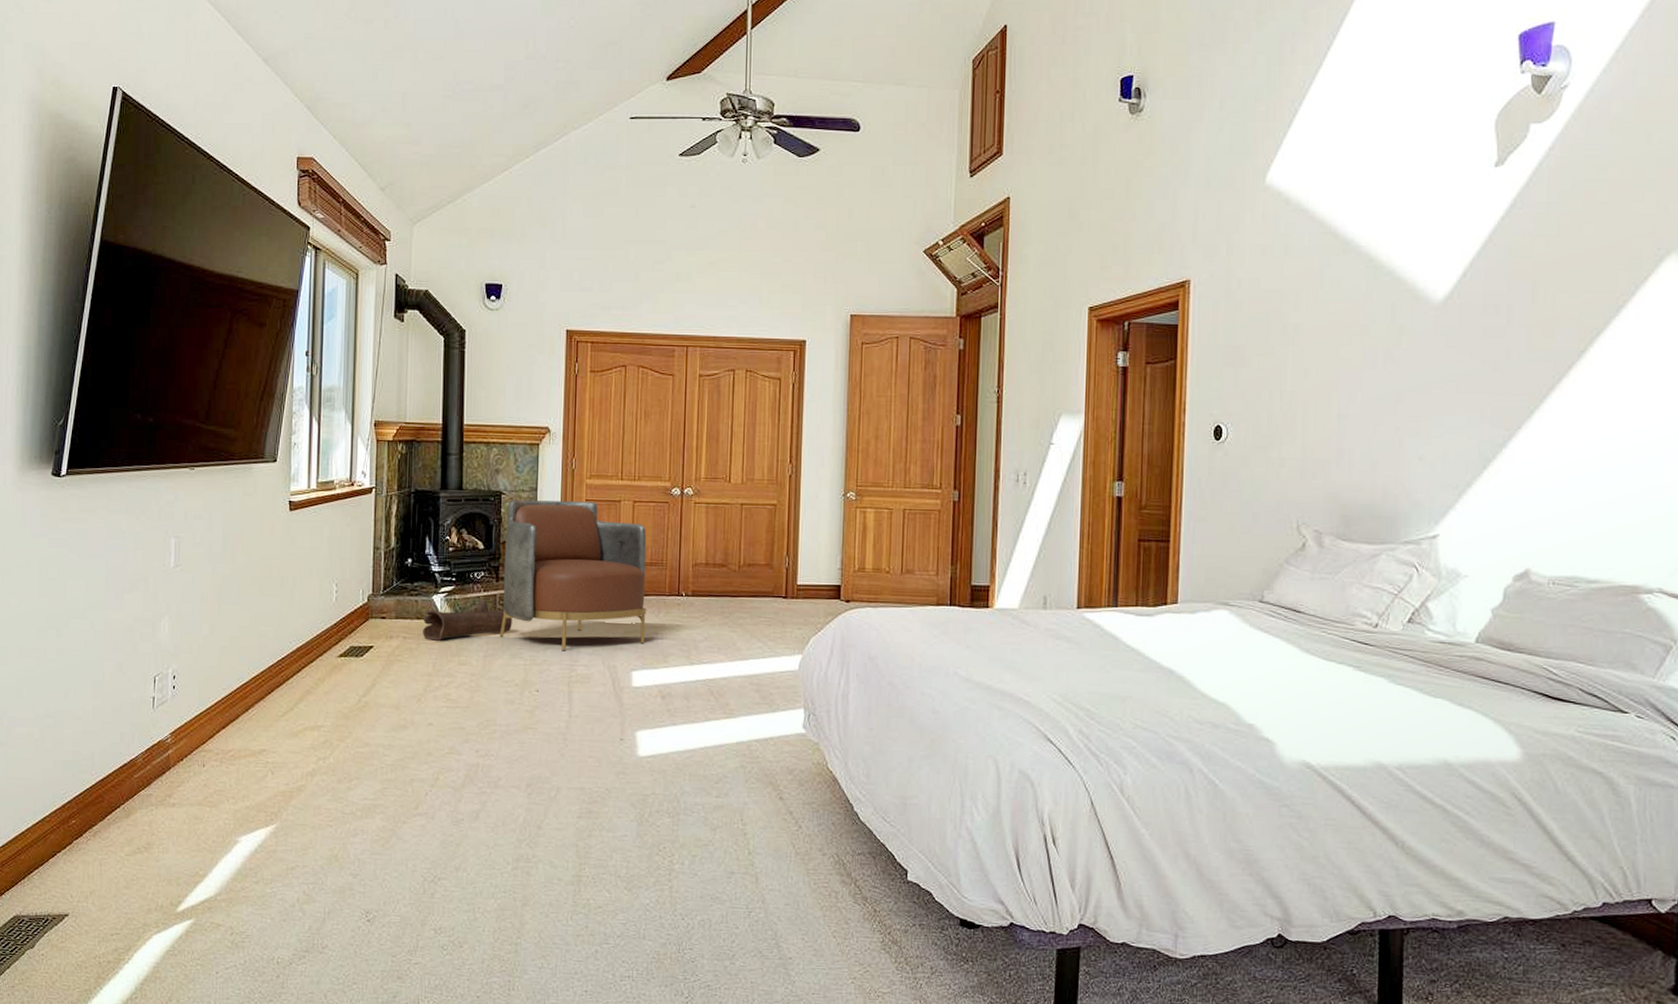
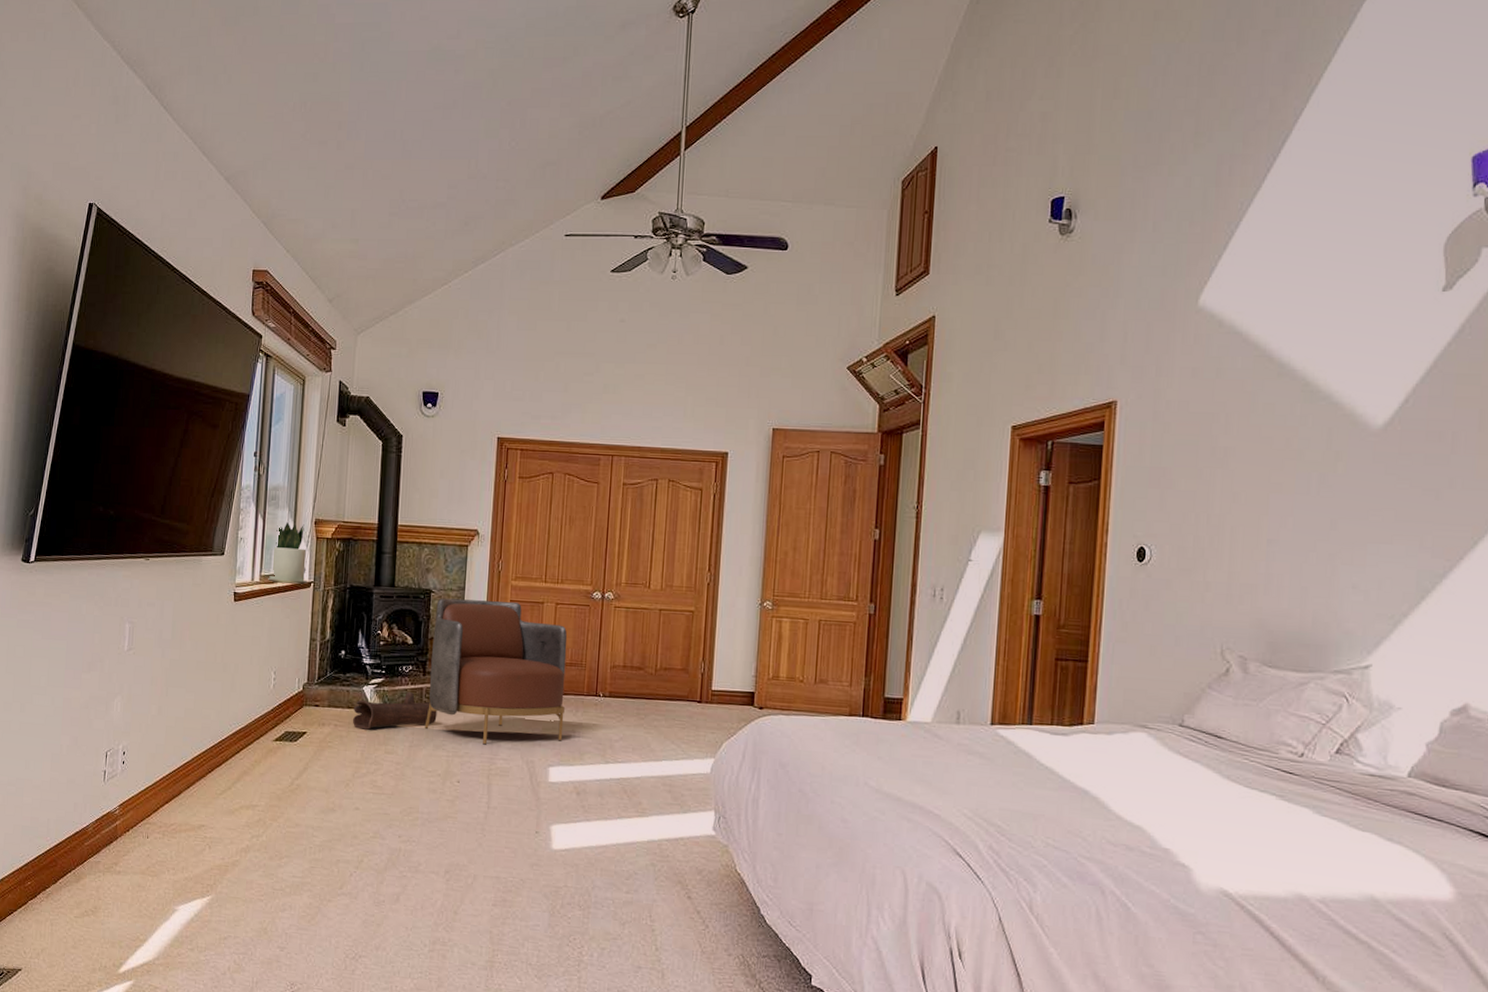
planter: none [323,425,369,490] -> present [266,522,308,584]

